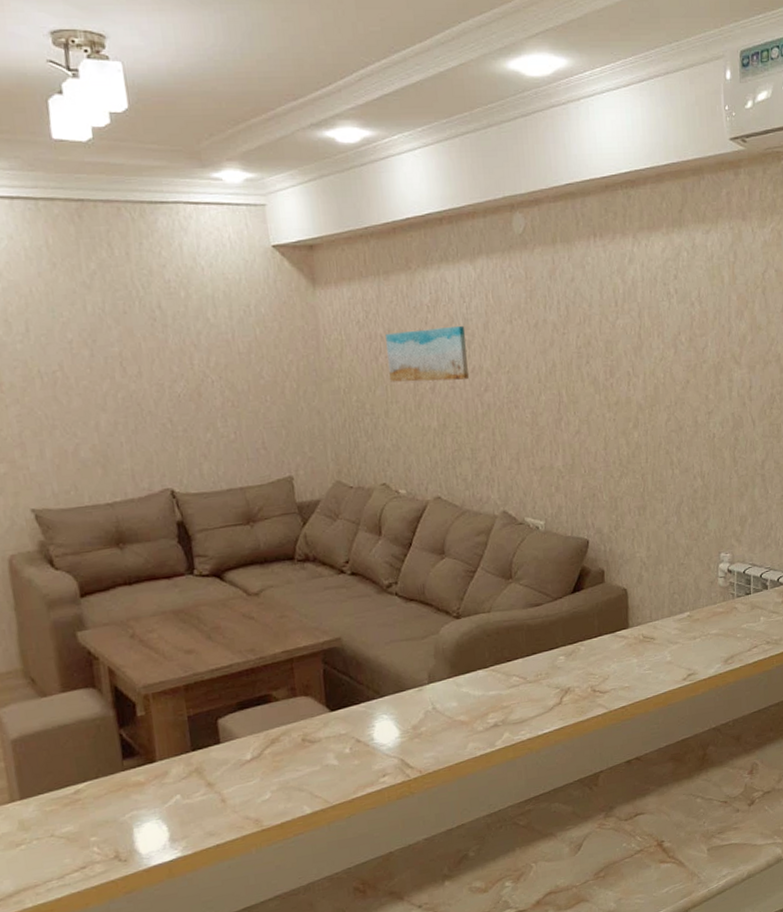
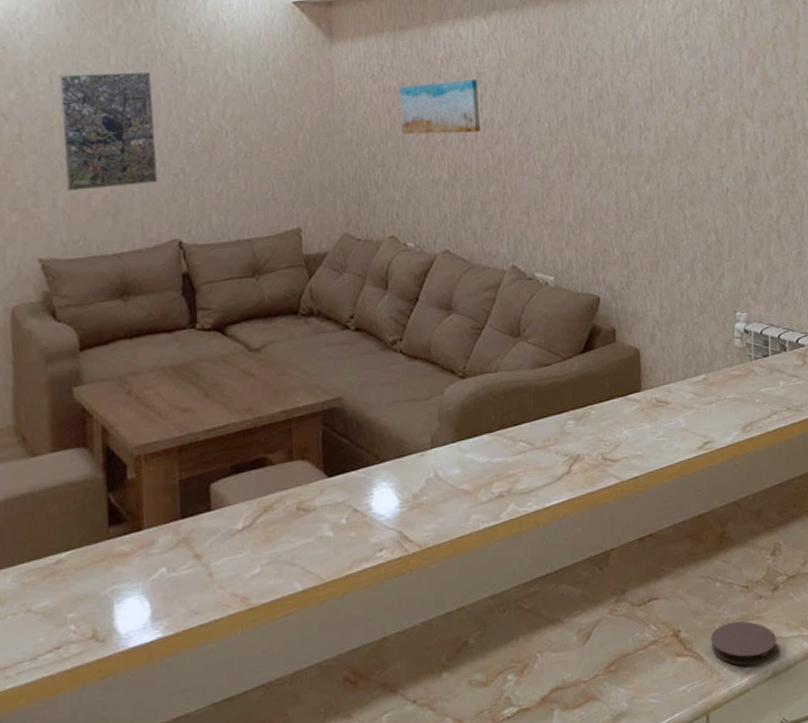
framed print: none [34,318,146,442] -> present [58,71,158,191]
coaster: none [691,831,752,870] -> present [710,621,777,666]

